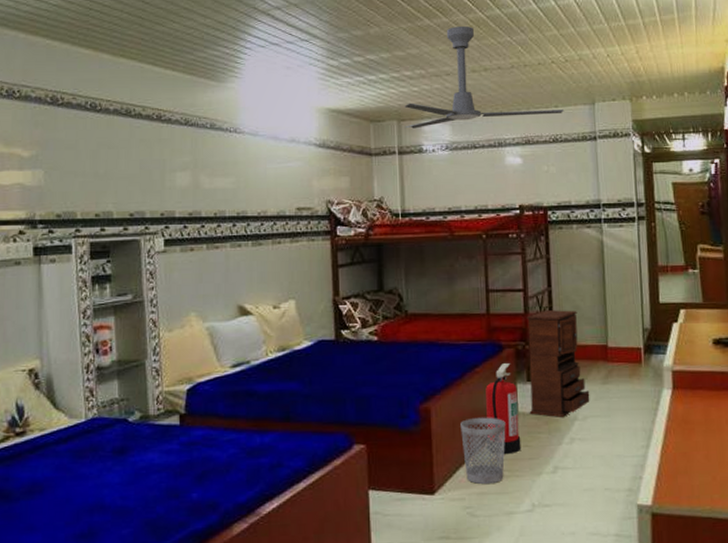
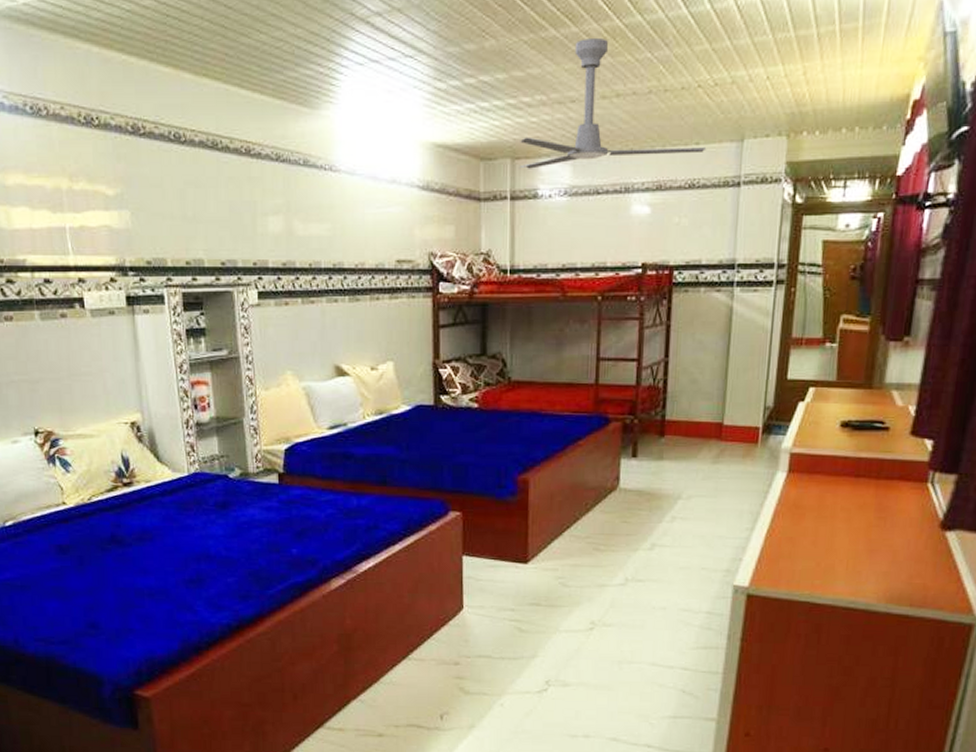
wastebasket: present [460,417,506,485] -> none [558,491,606,557]
fire extinguisher: present [486,363,521,455] -> none [584,437,621,529]
chest of drawers: present [526,310,590,417] -> none [631,383,698,495]

